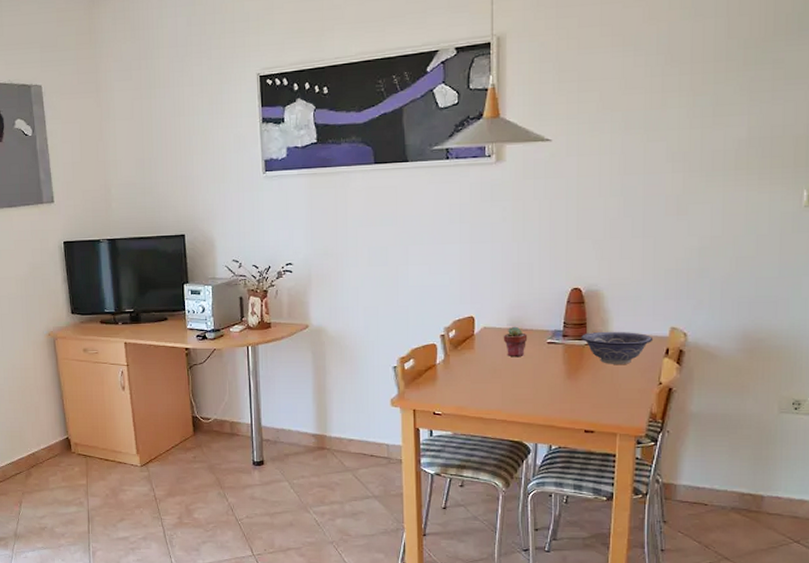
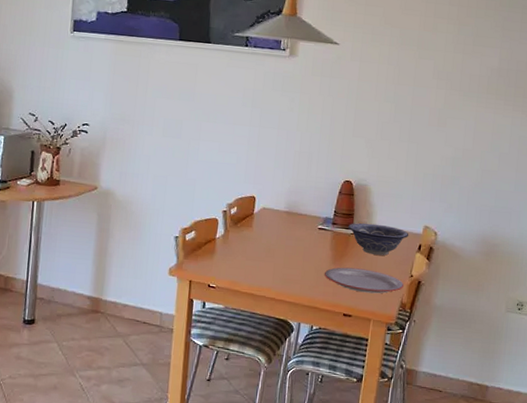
potted succulent: present [503,326,528,356] -> none [279,210,302,239]
plate: none [559,381,653,406] -> present [325,267,405,294]

